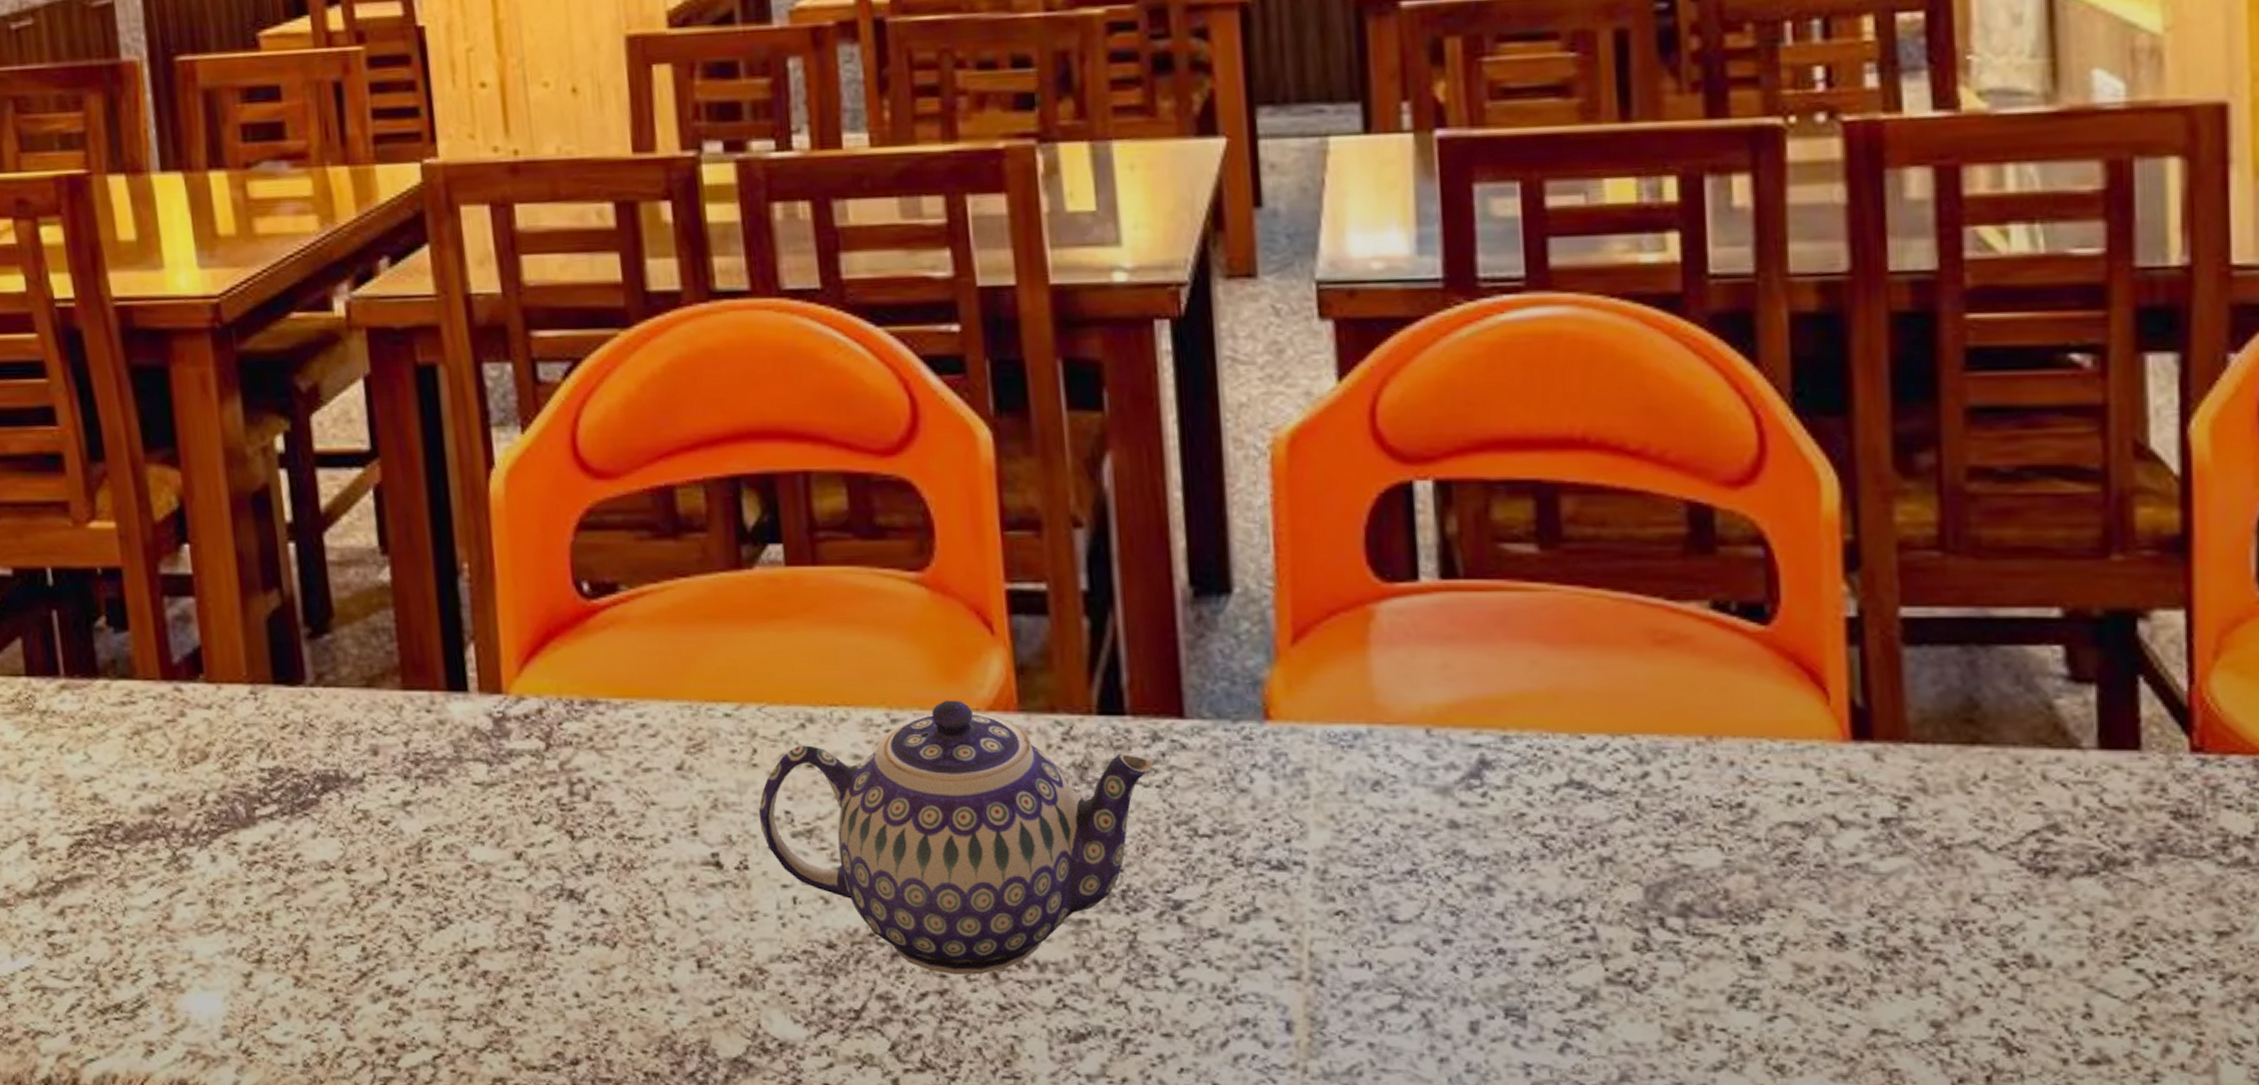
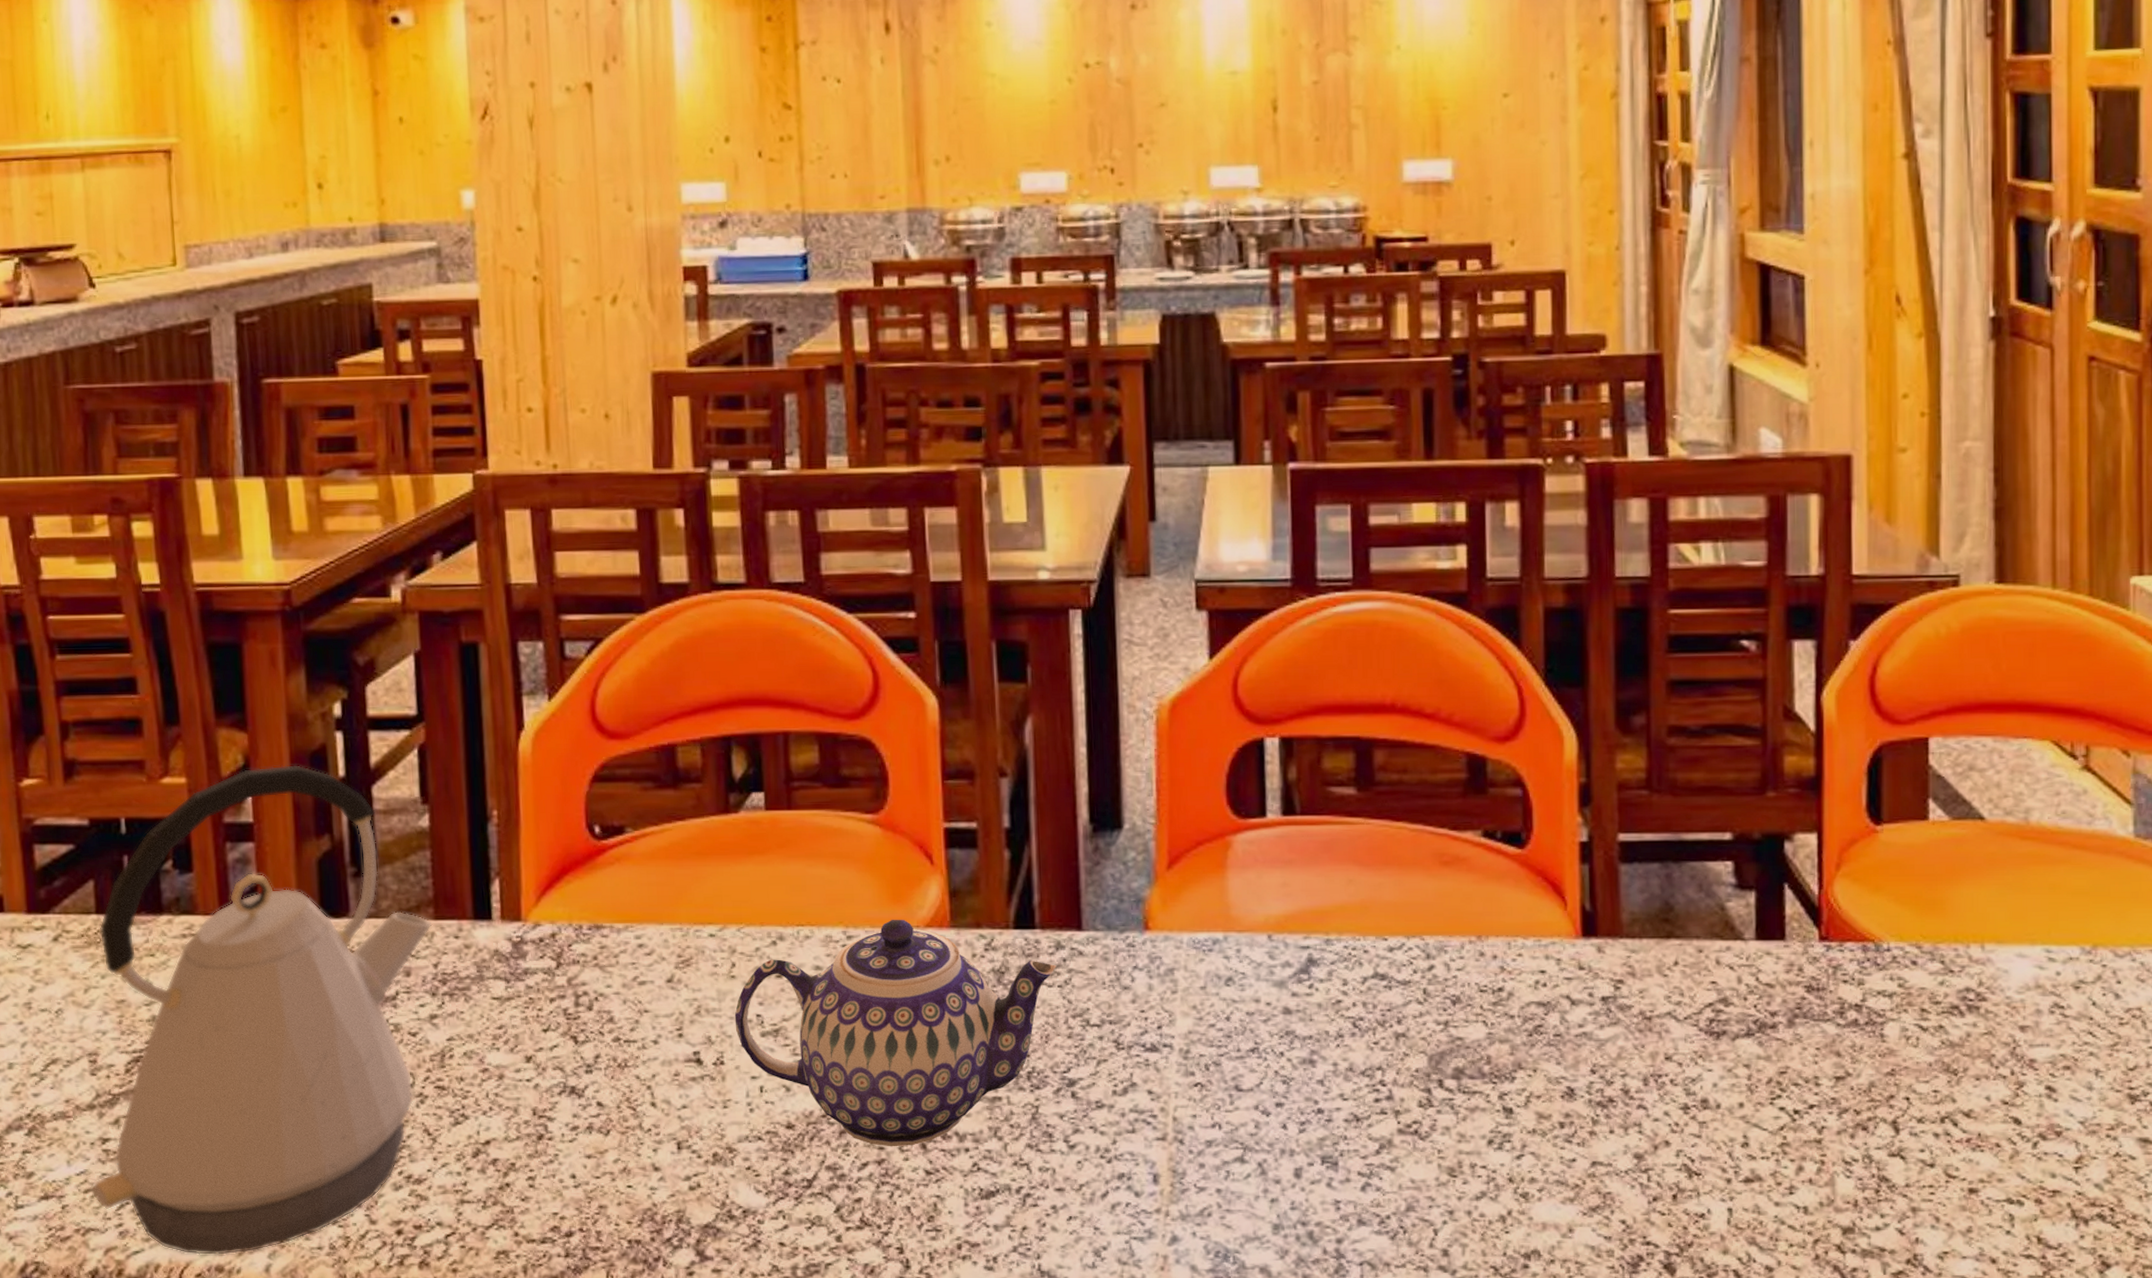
kettle: none [30,507,401,1069] -> present [91,764,433,1256]

